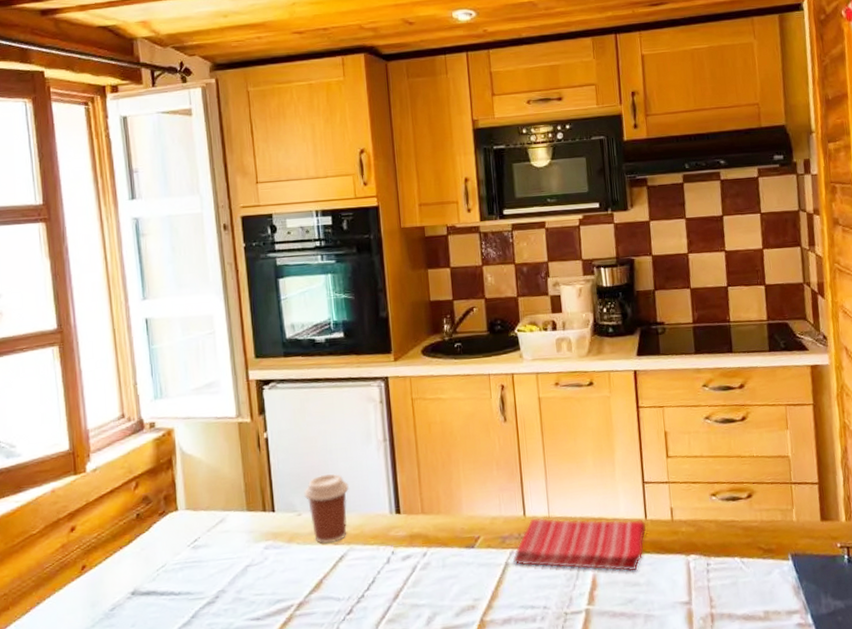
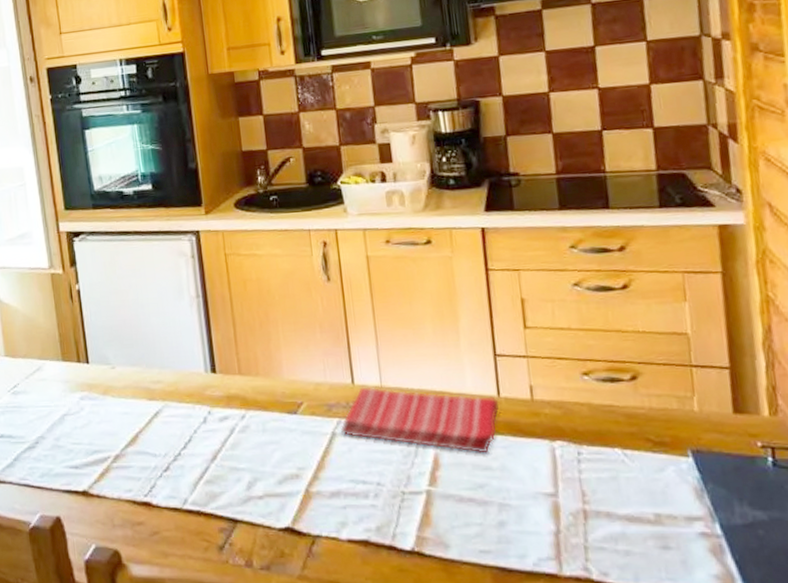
coffee cup: present [304,474,349,543] -> none [117,329,162,398]

